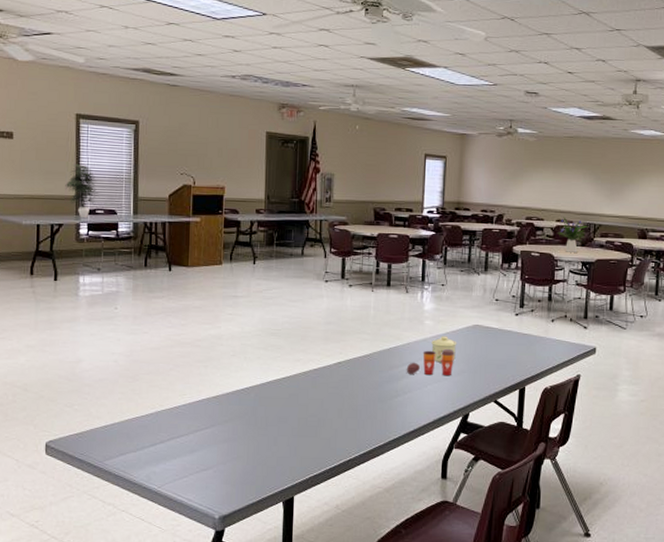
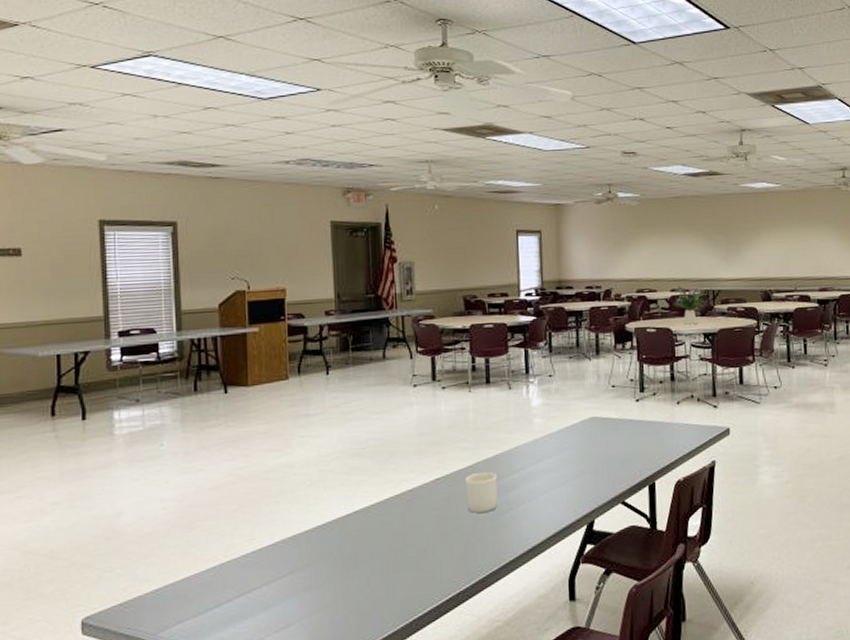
plant: present [65,164,99,218] -> none [90,278,133,342]
mug: none [361,361,390,395] -> present [465,471,498,513]
beverage cup: present [406,348,455,376] -> none [517,447,571,483]
sugar bowl: present [431,336,457,363] -> none [543,434,573,466]

